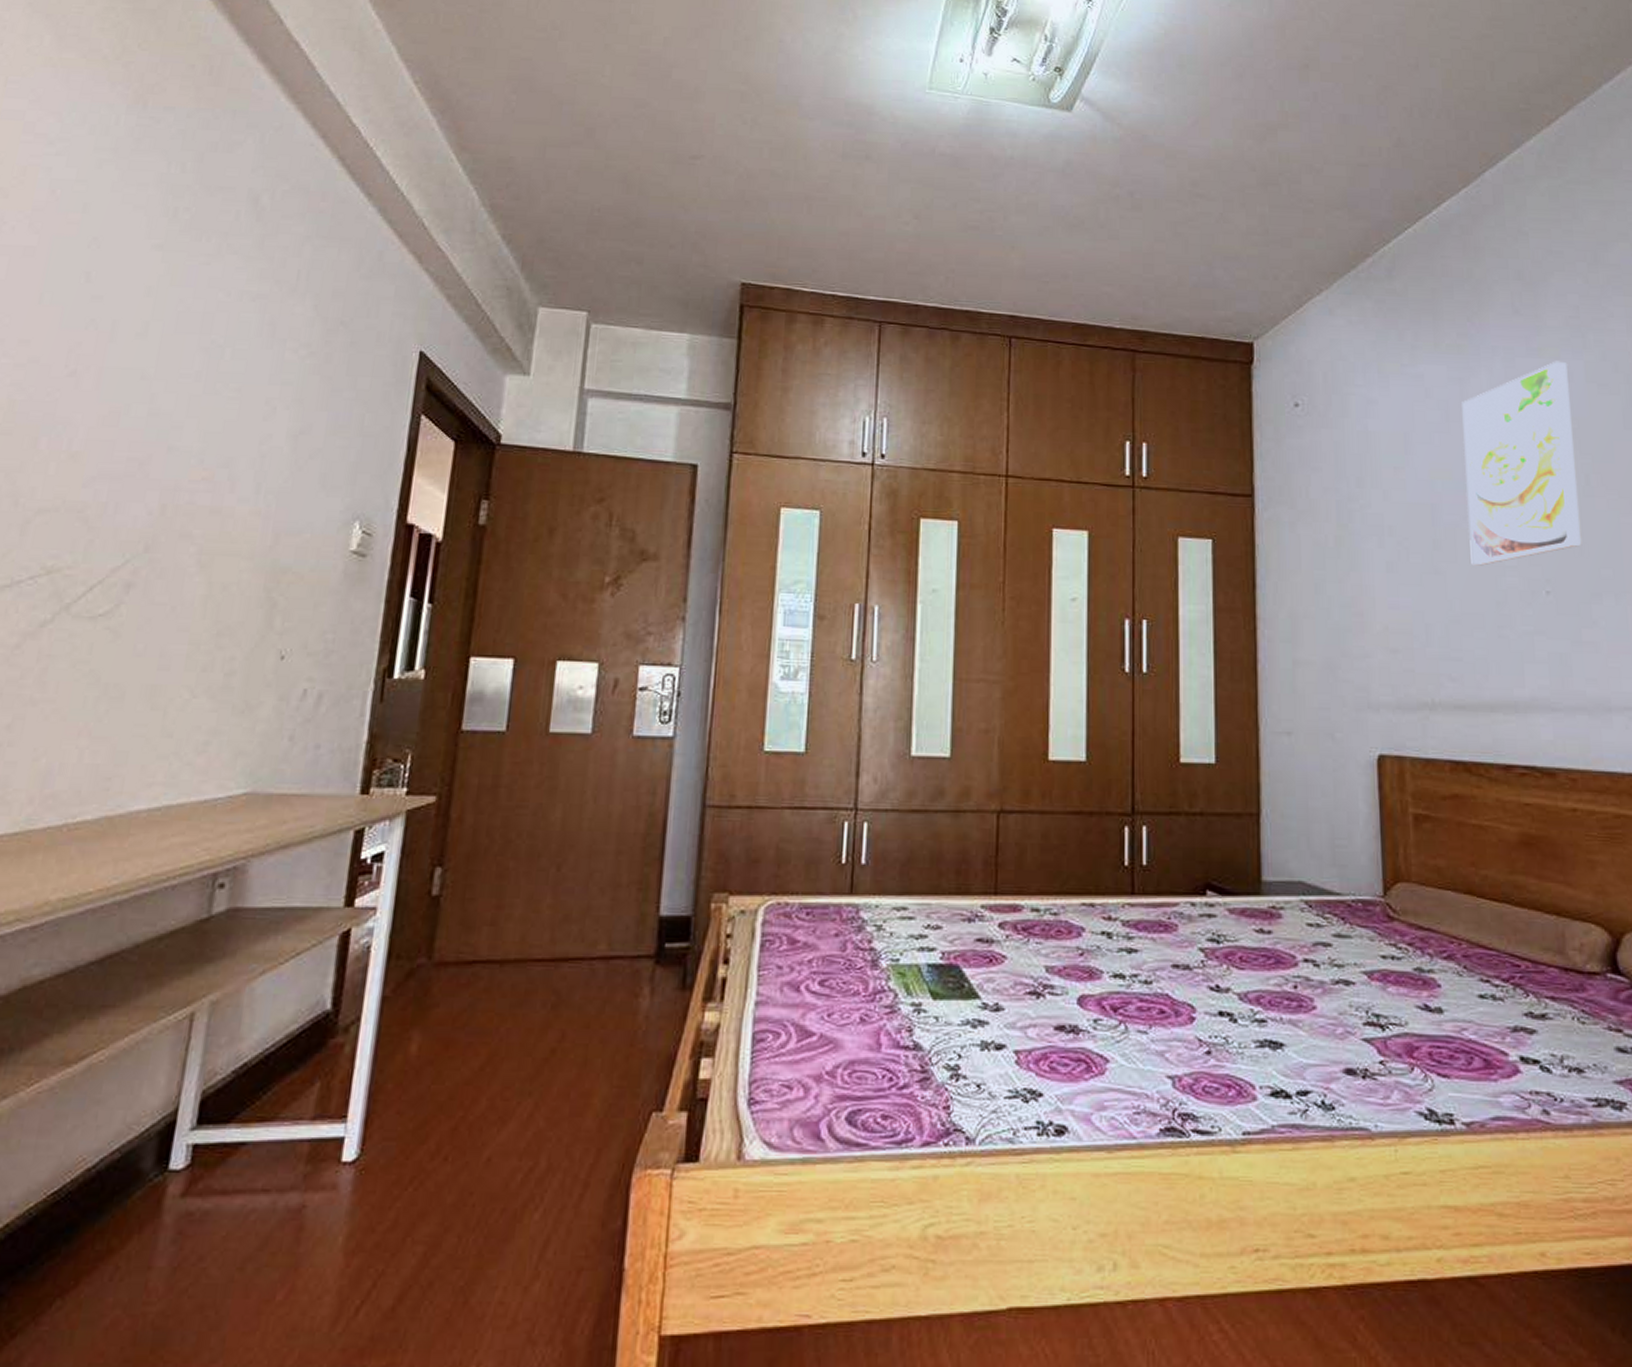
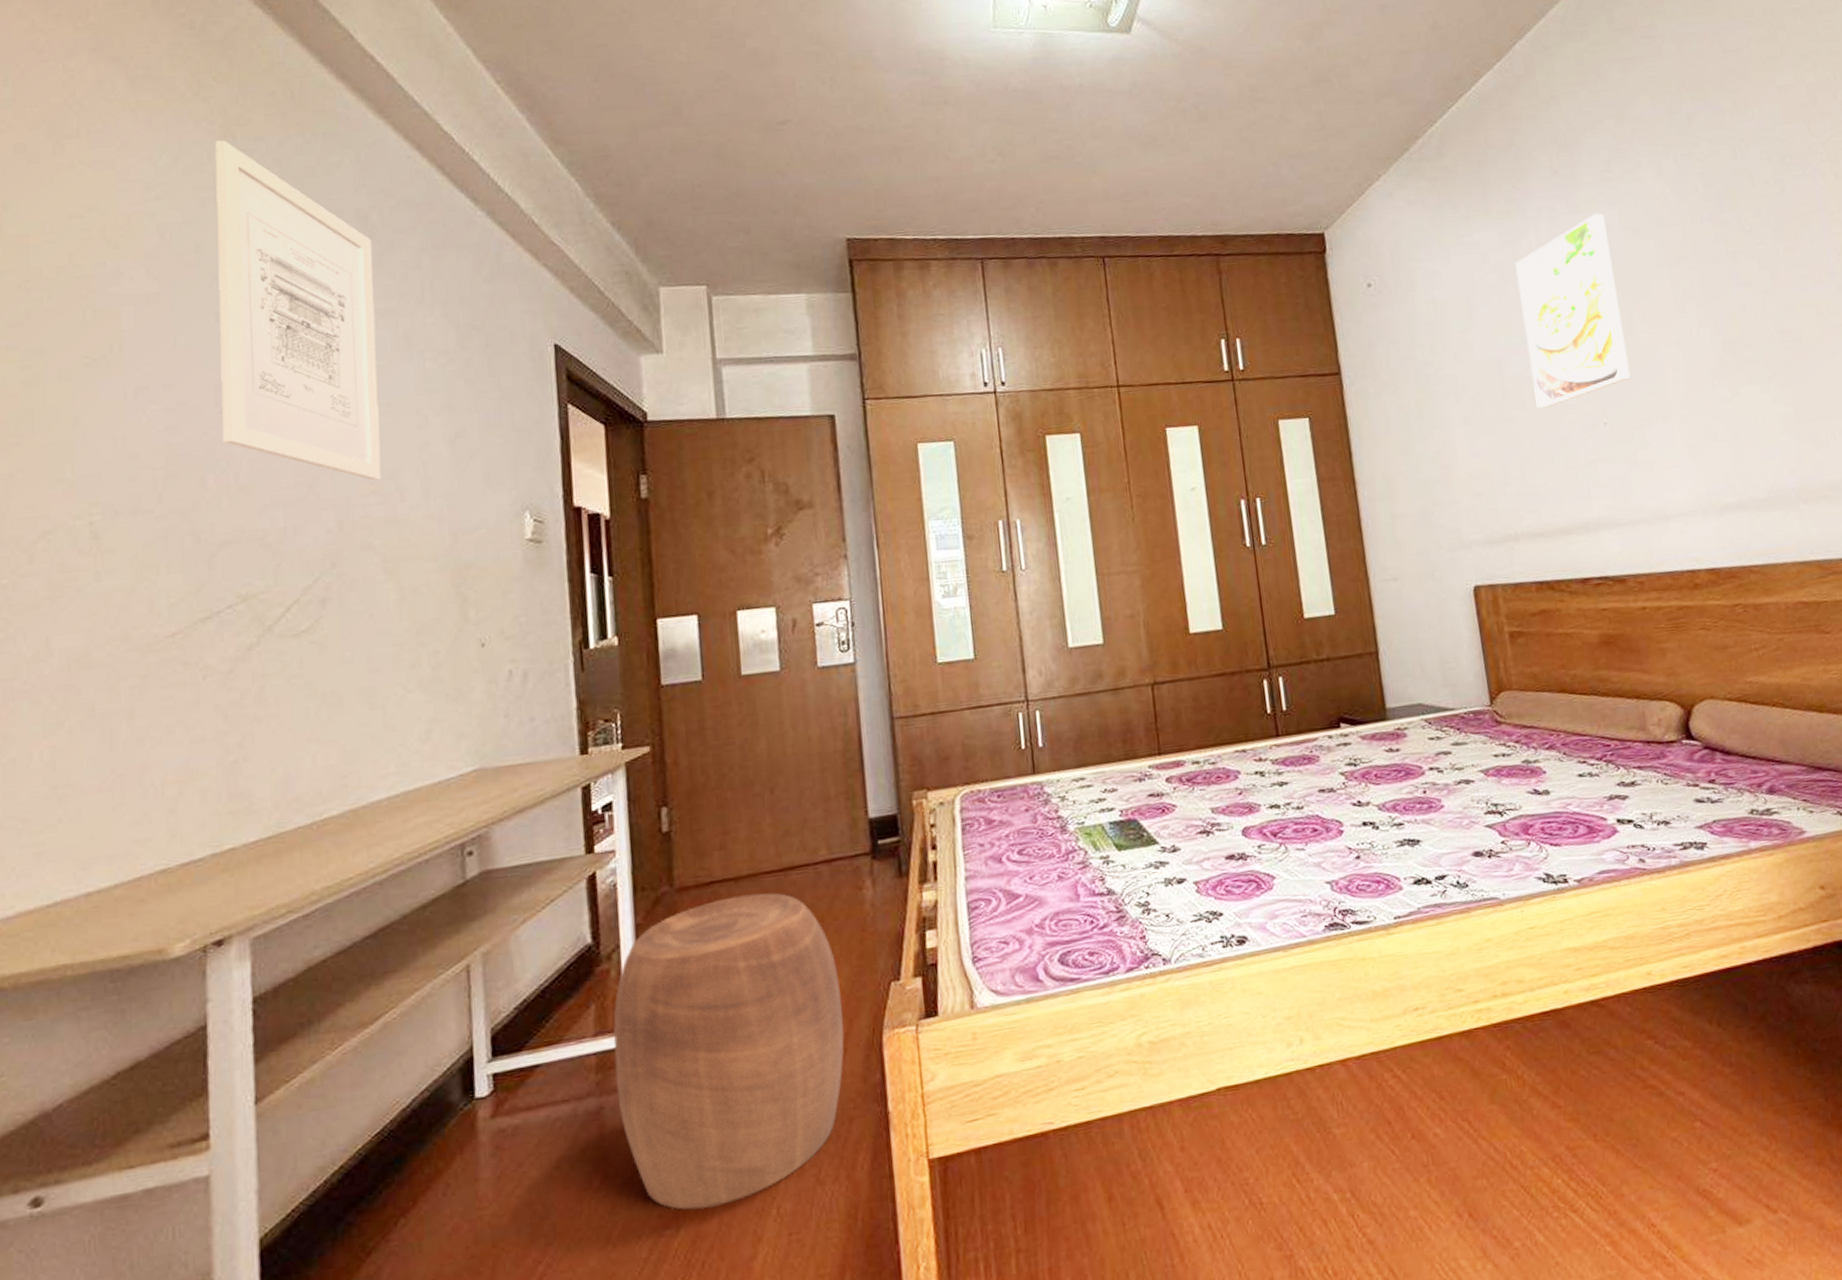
wall art: none [64,104,258,467] -> present [215,139,381,481]
stool: none [322,982,595,1351] -> present [613,893,844,1210]

